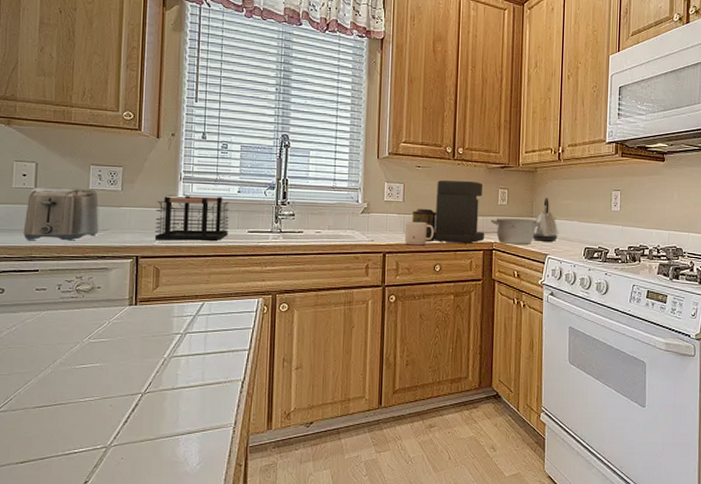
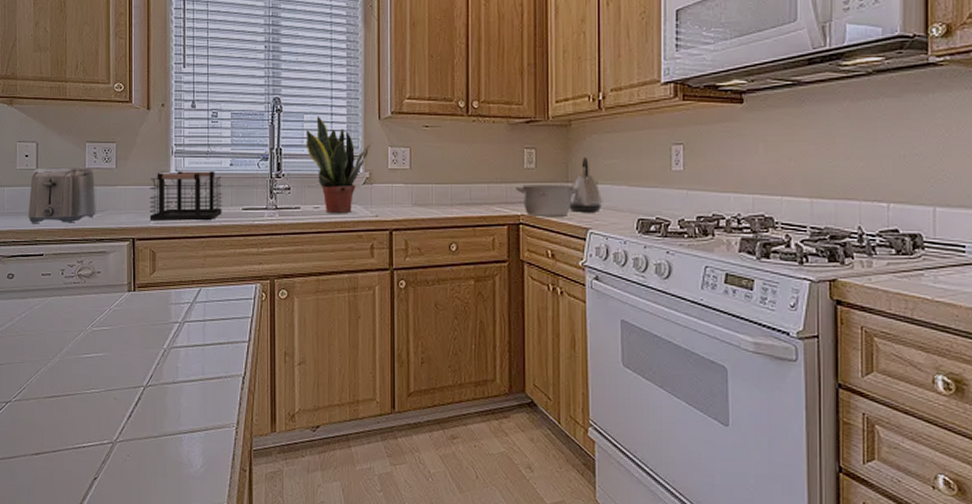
potted plant: none [310,153,372,238] -> present [305,116,373,214]
mug: present [404,221,434,246] -> none [413,192,448,221]
canister: present [412,209,437,241] -> none [421,177,450,215]
coffee maker: present [434,180,485,244] -> none [448,141,510,217]

